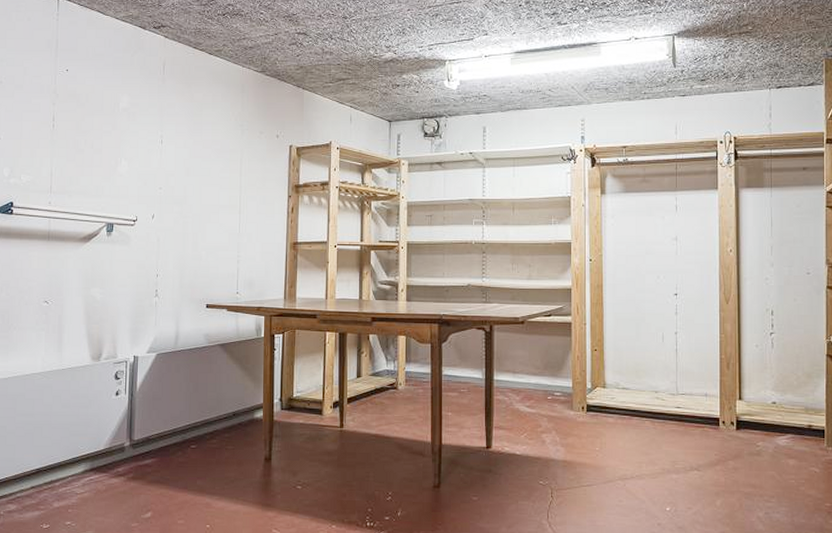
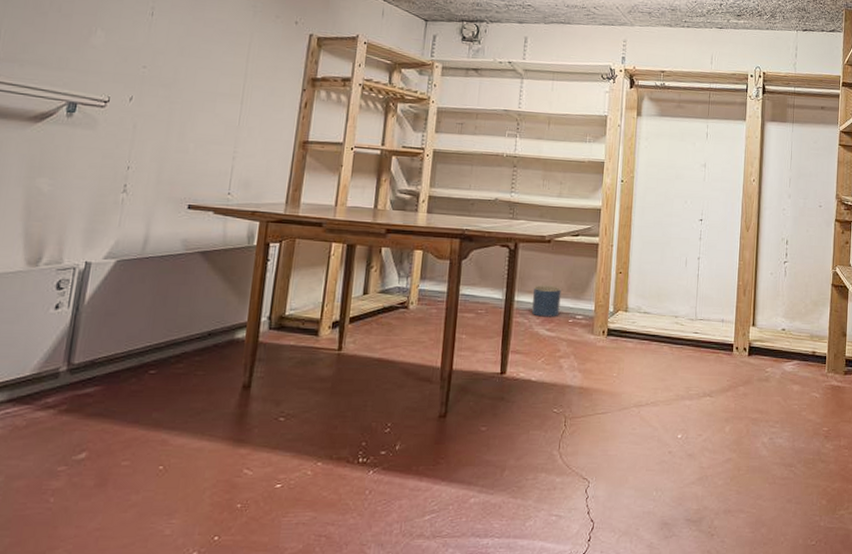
planter: none [510,364,538,395] -> present [532,285,562,317]

